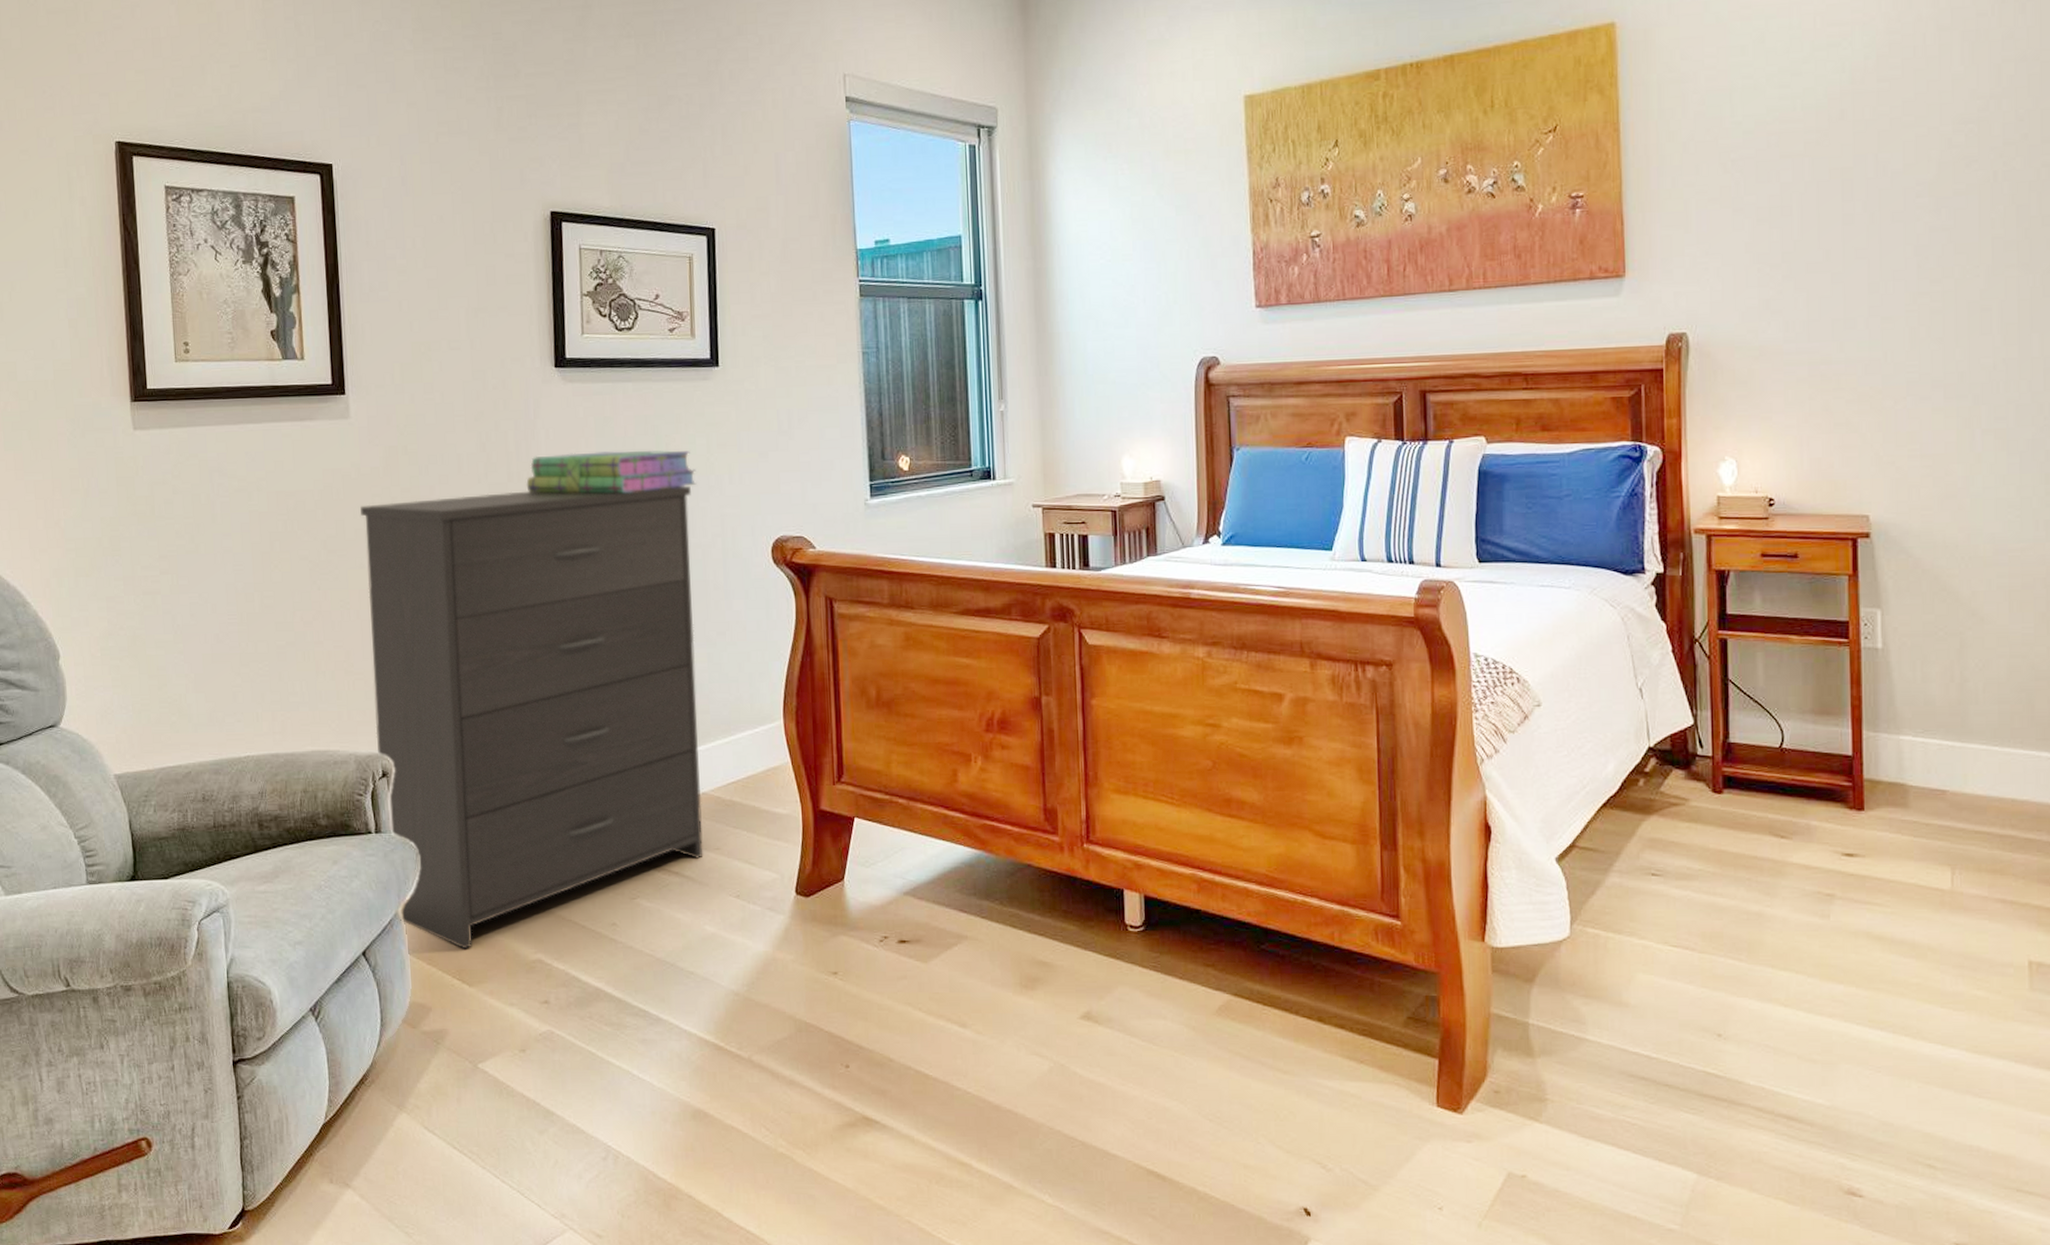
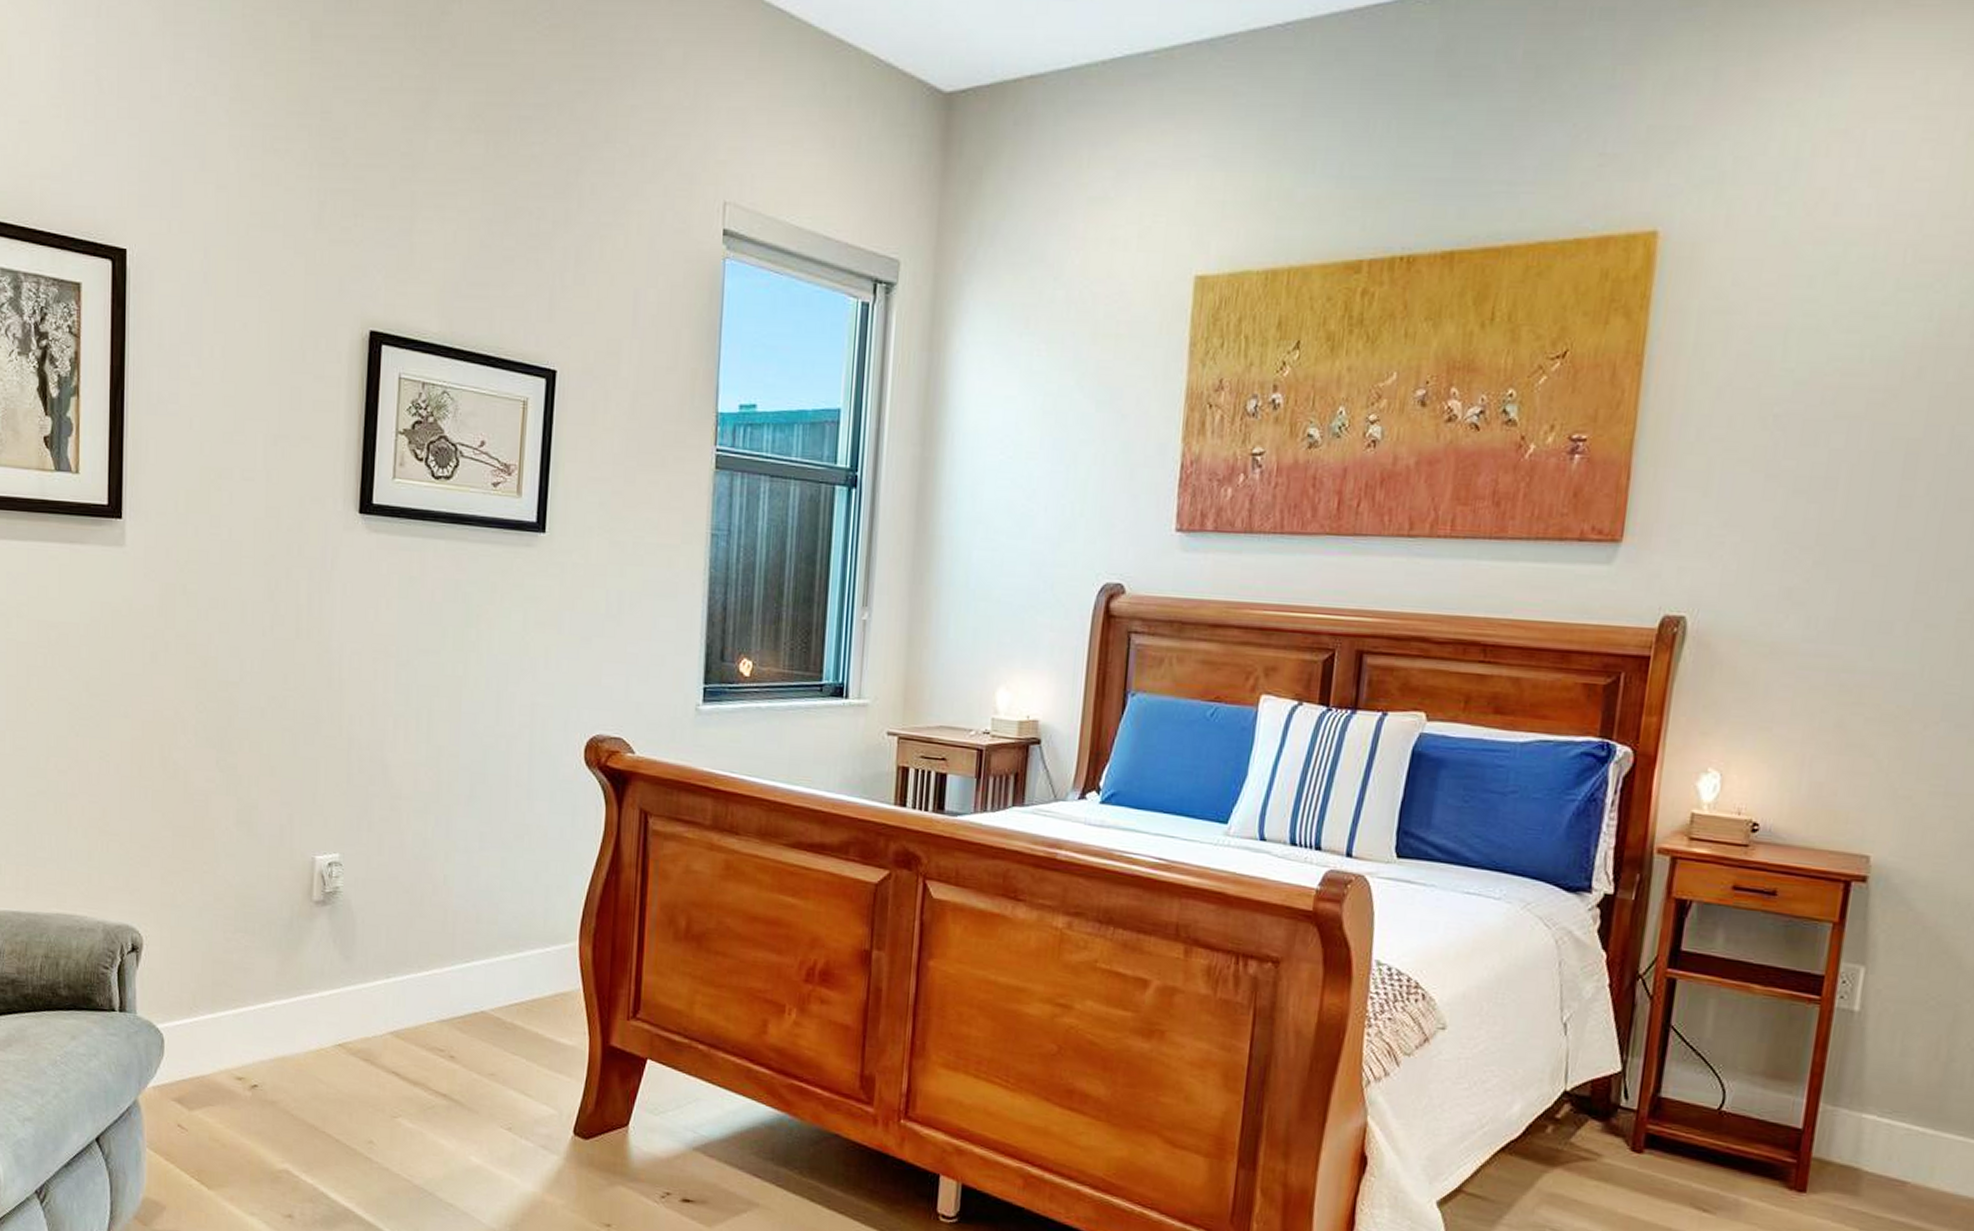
dresser: present [360,485,704,949] -> none [128,647,500,1149]
stack of books: present [526,450,697,494] -> none [316,612,508,667]

